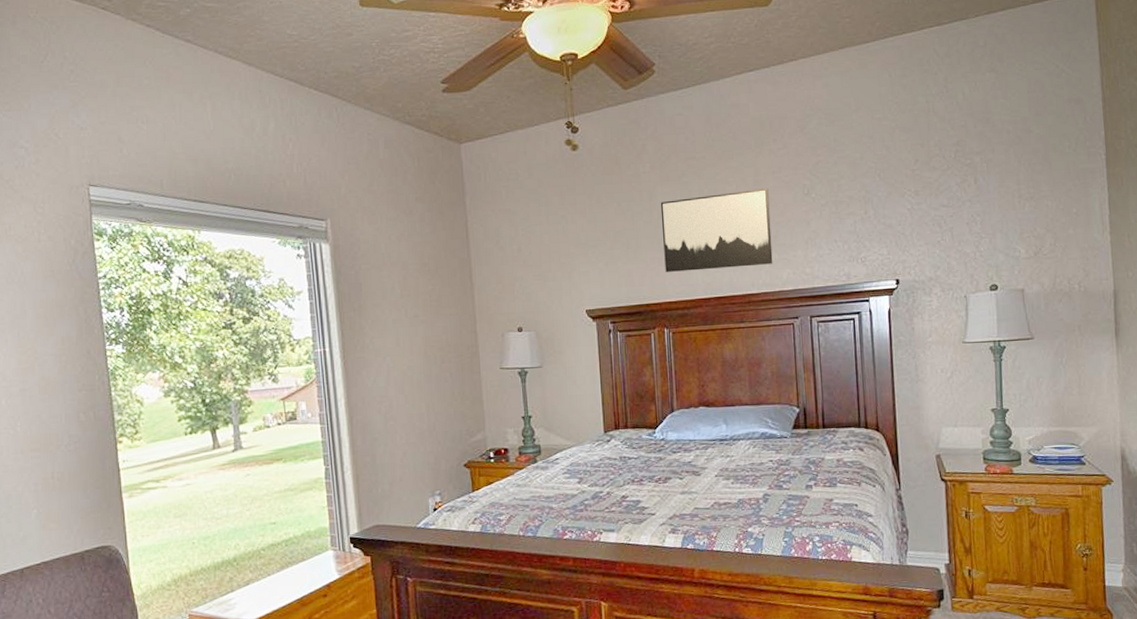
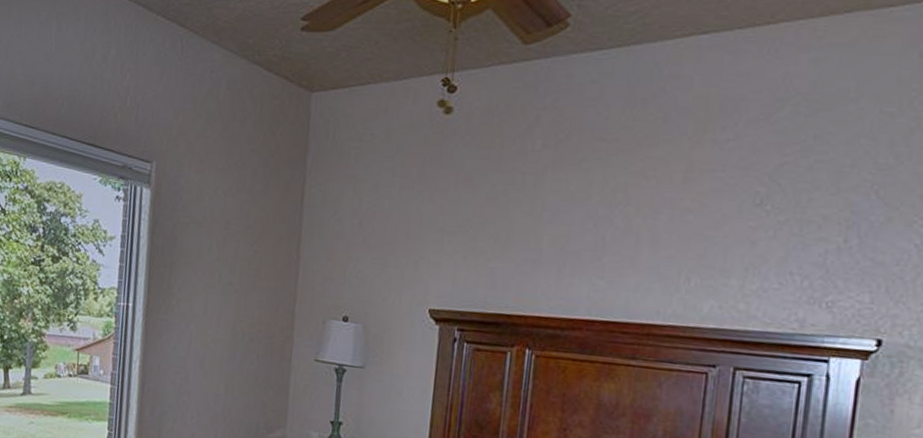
wall art: present [660,188,773,272] -> none [539,189,703,291]

